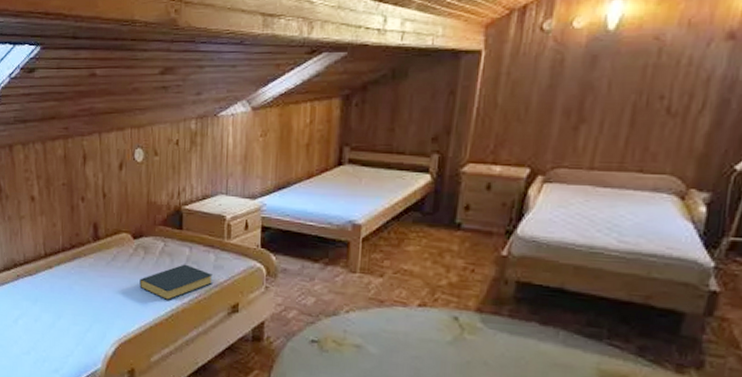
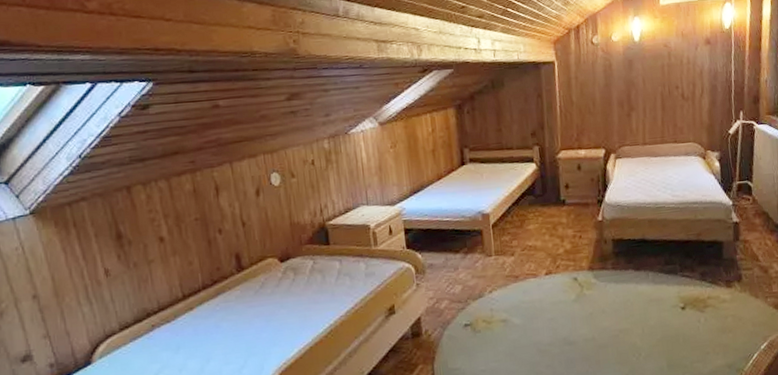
hardback book: present [139,264,214,301] -> none [293,277,368,318]

